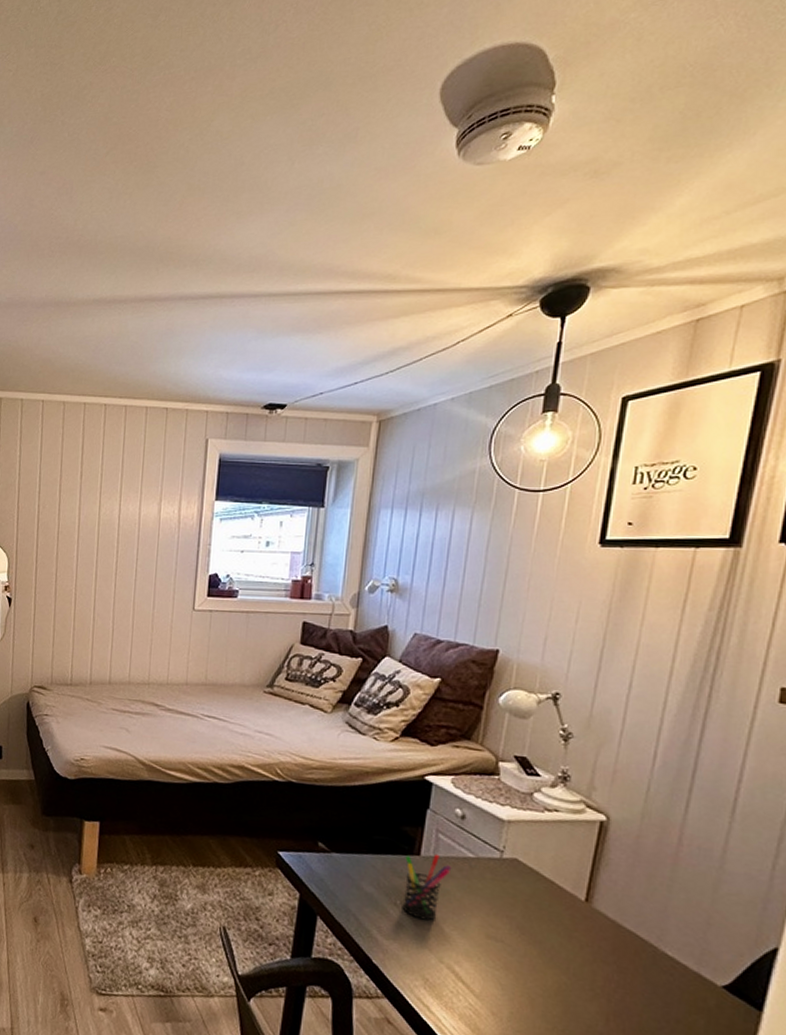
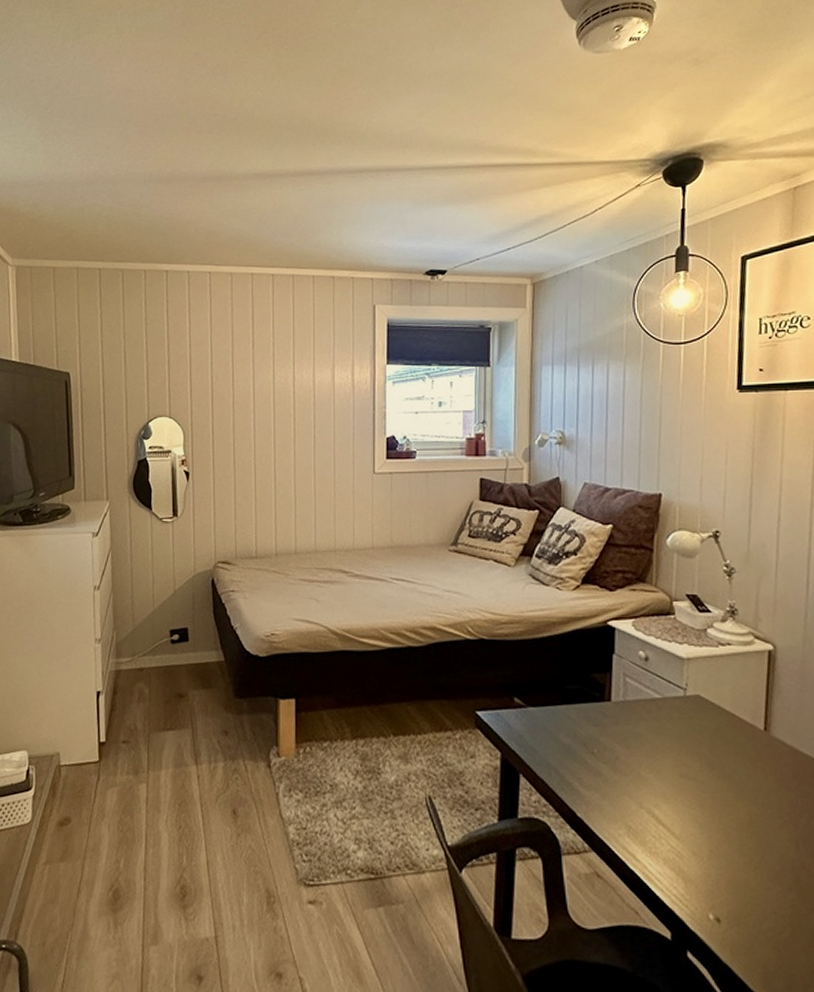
pen holder: present [402,853,452,921] -> none [597,698,641,766]

